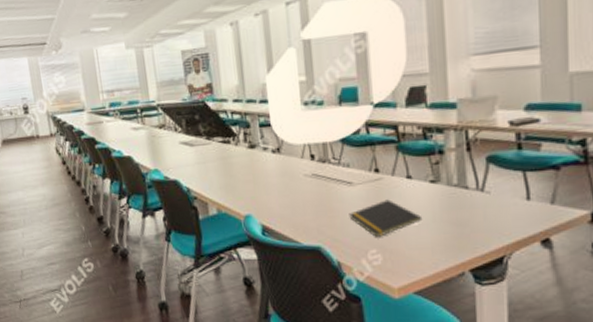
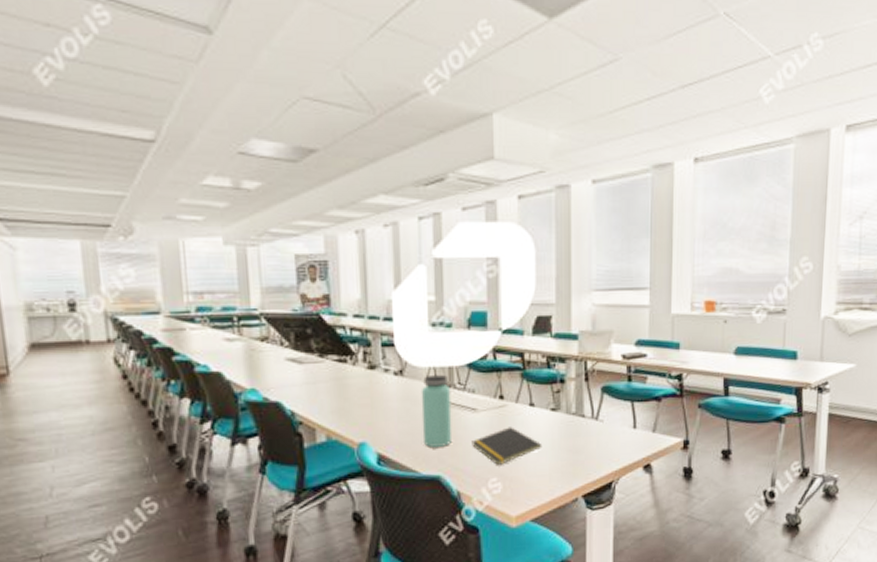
bottle: none [297,150,330,220] -> present [421,374,453,447]

